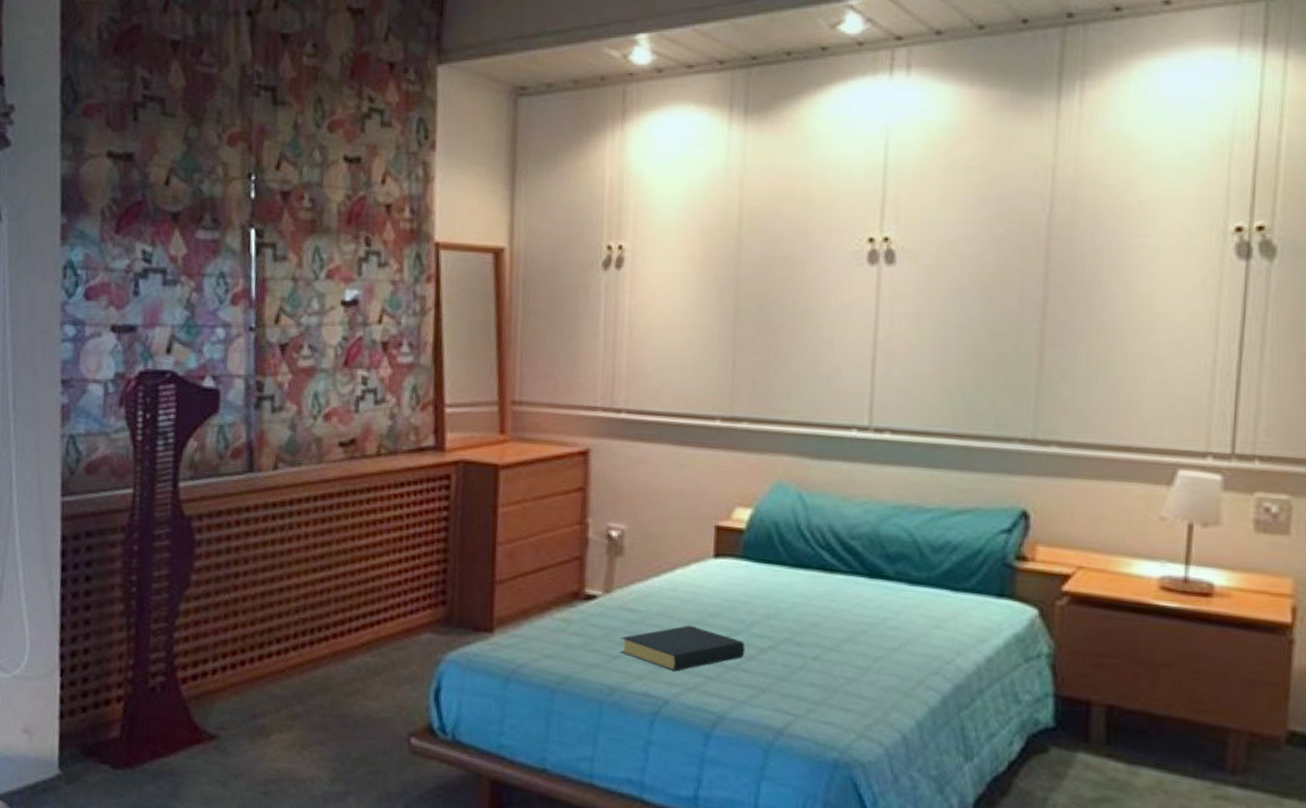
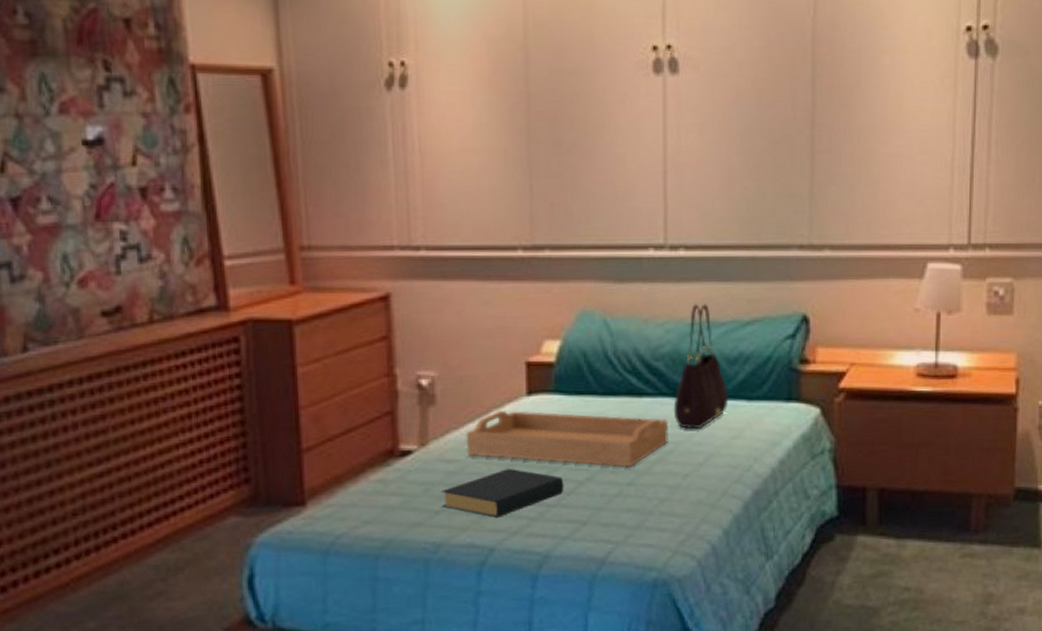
serving tray: none [649,569,861,642] -> present [465,410,668,467]
handbag: none [868,487,931,613] -> present [673,304,729,429]

